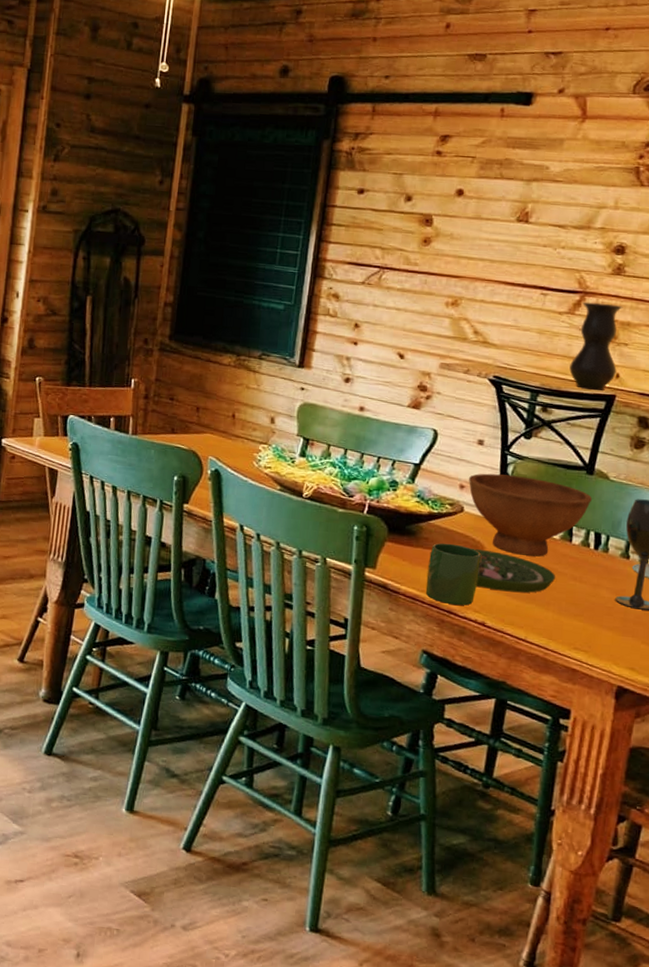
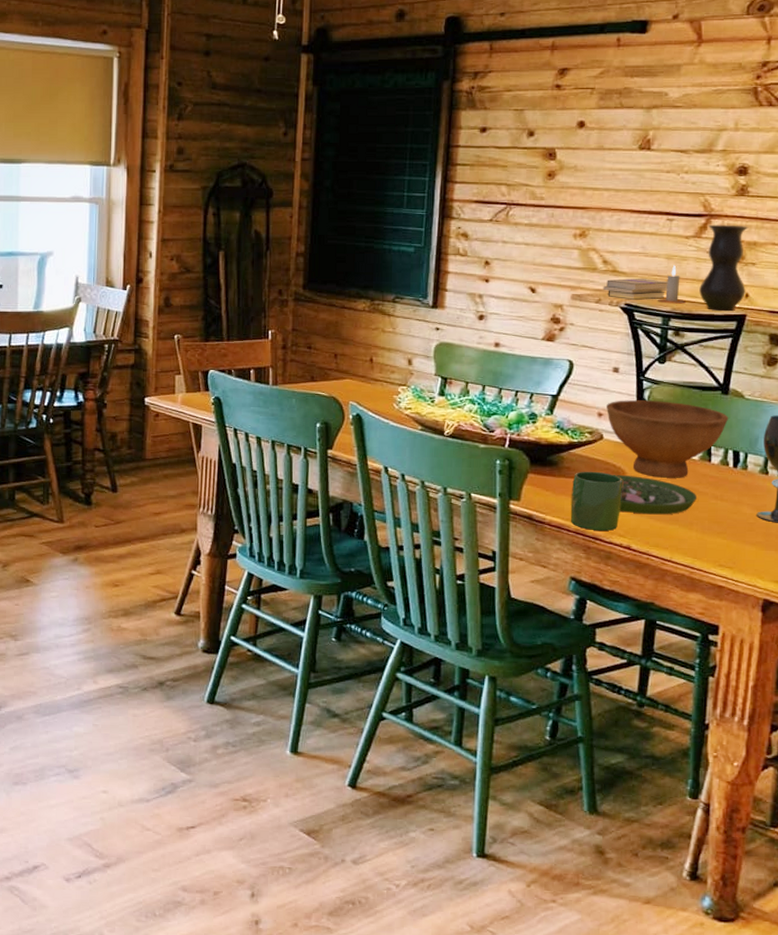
books: none [472,350,539,374] -> present [603,278,668,301]
candle: none [527,340,555,380] -> present [658,265,686,304]

